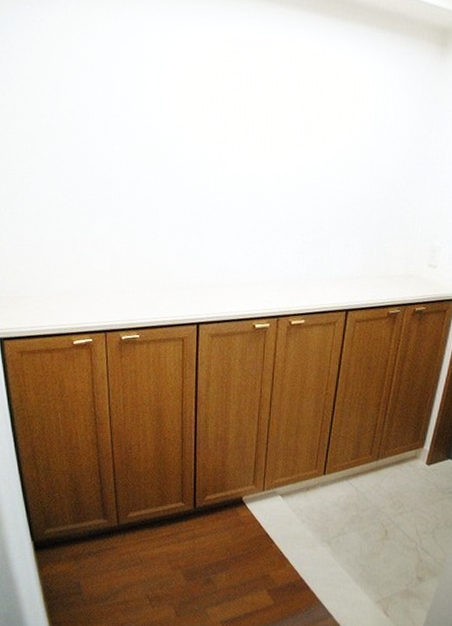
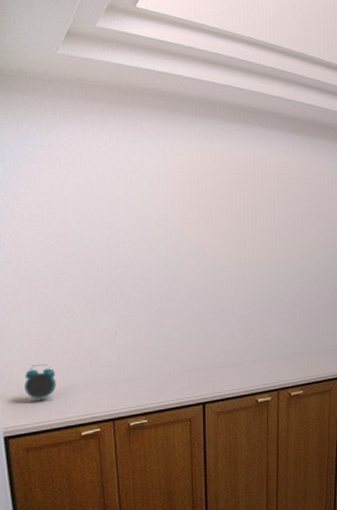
alarm clock: none [18,266,49,305] -> present [25,363,56,402]

